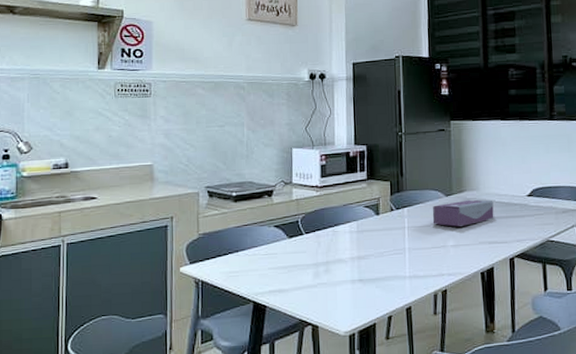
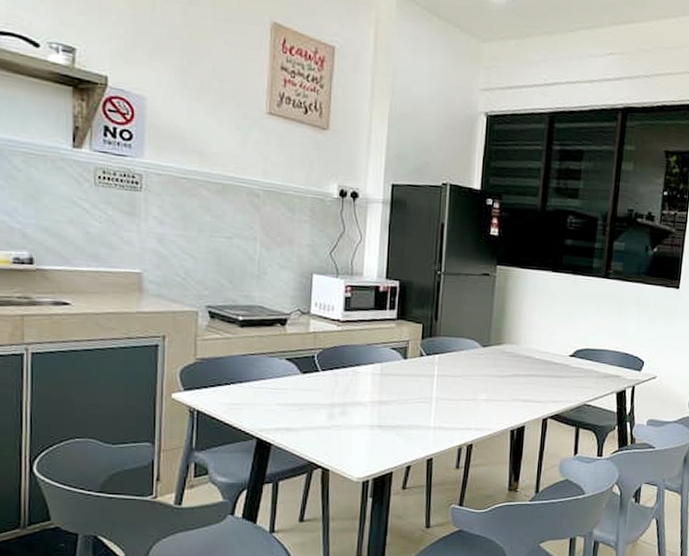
tissue box: present [432,199,494,227] -> none [465,353,533,381]

